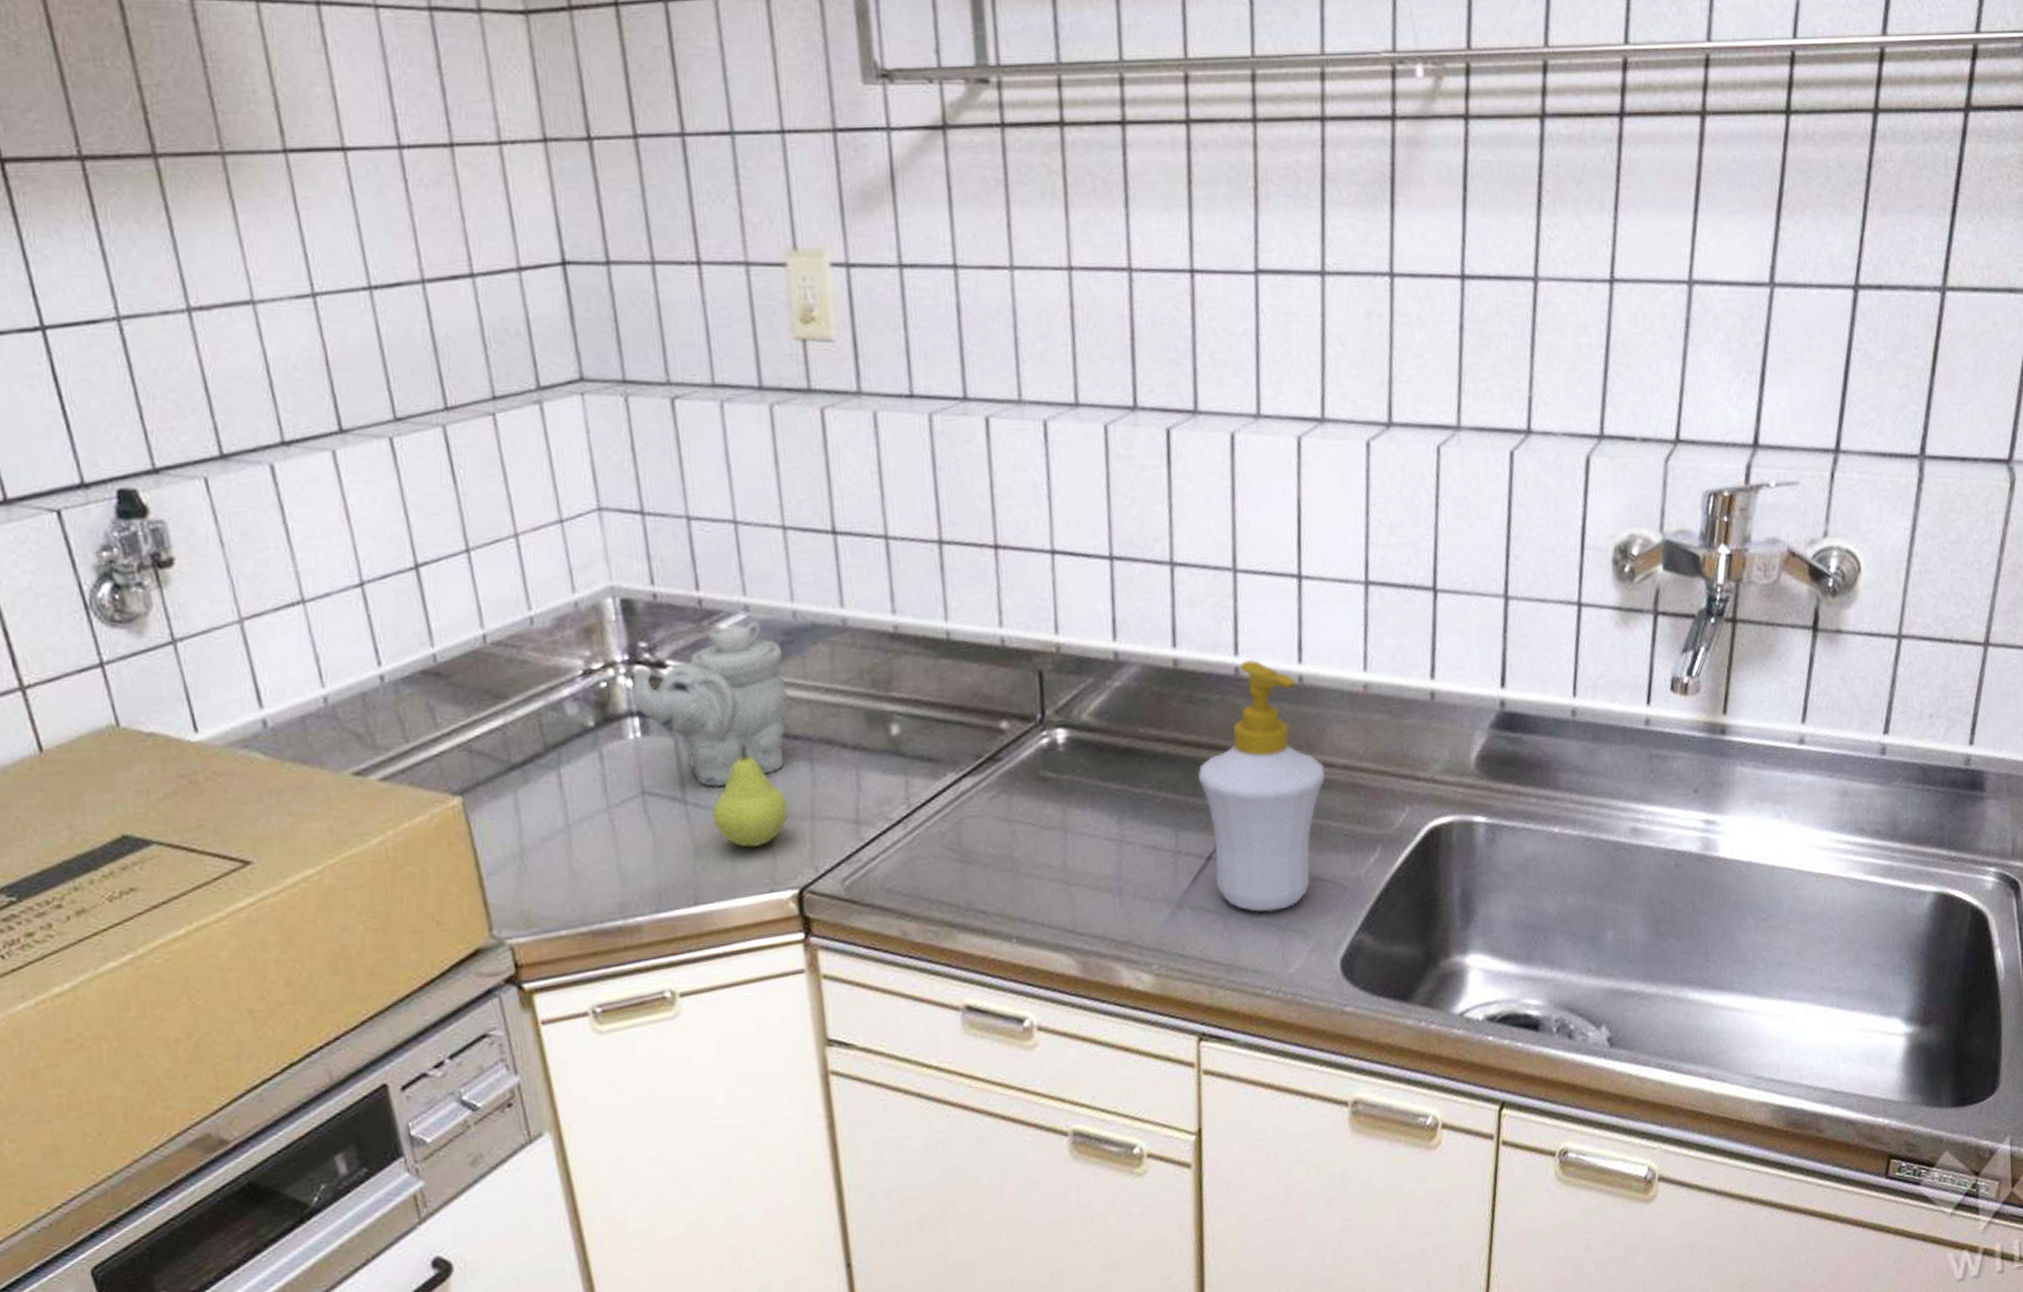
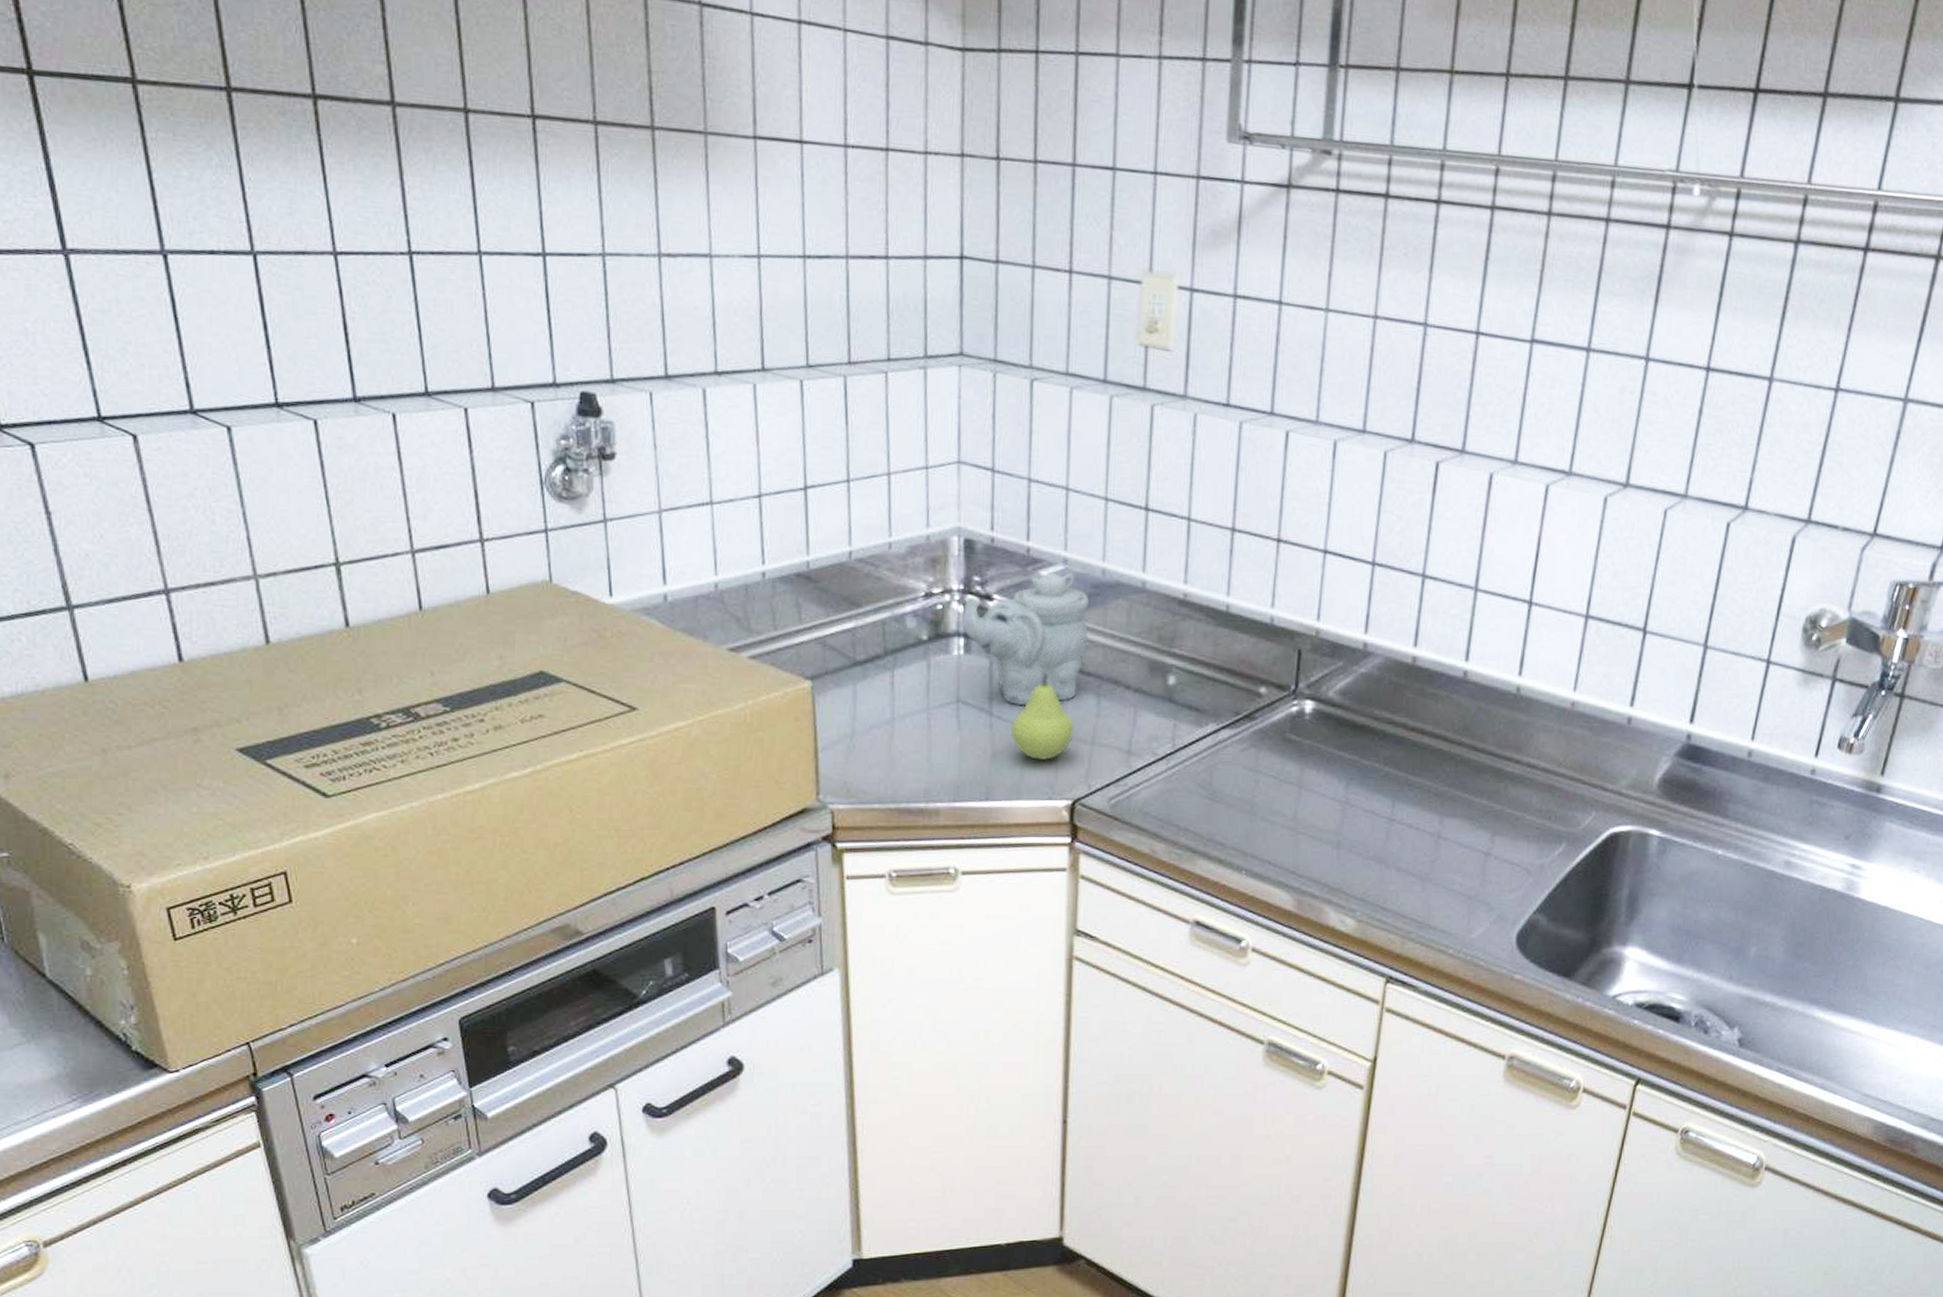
soap bottle: present [1198,660,1325,912] -> none [1419,667,1528,883]

